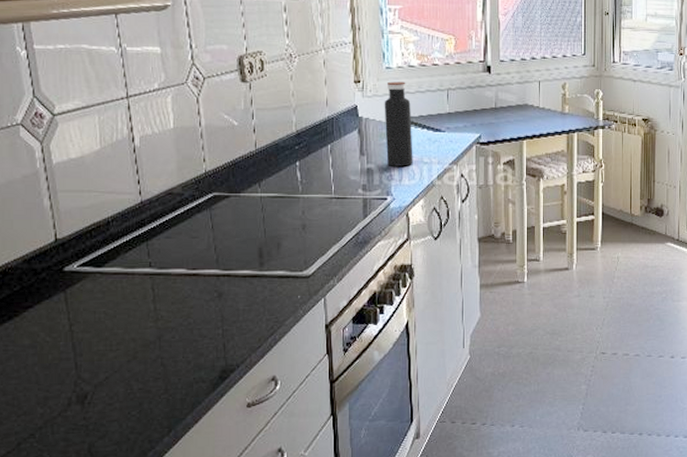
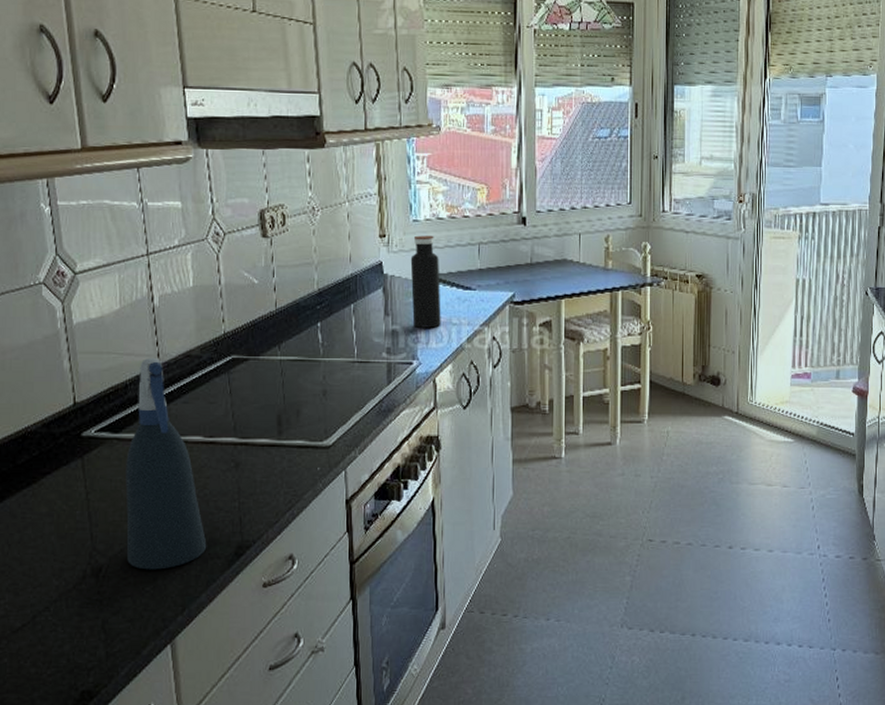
spray bottle: none [109,195,192,395] -> present [125,357,207,570]

